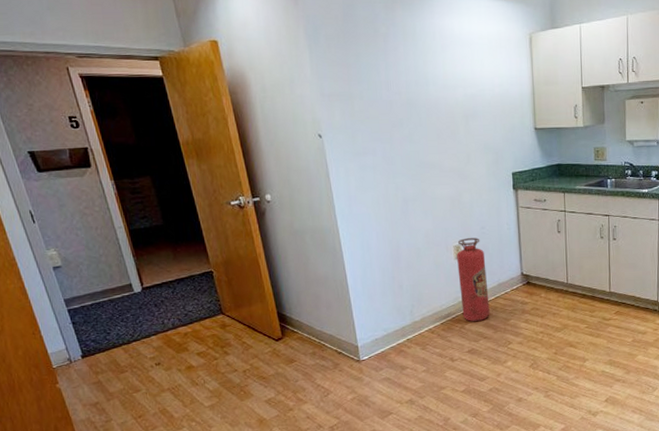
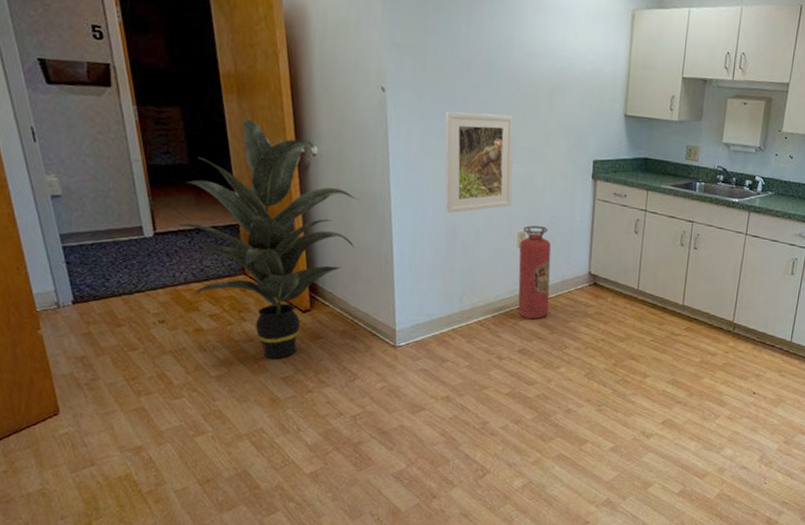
indoor plant: none [161,179,313,385] -> present [178,119,358,359]
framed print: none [376,143,444,237] -> present [445,111,514,214]

